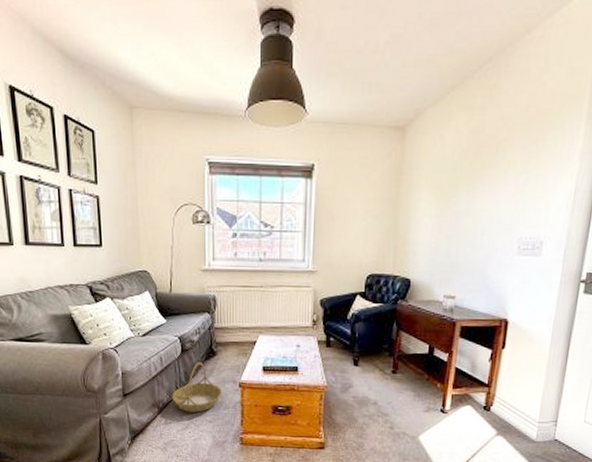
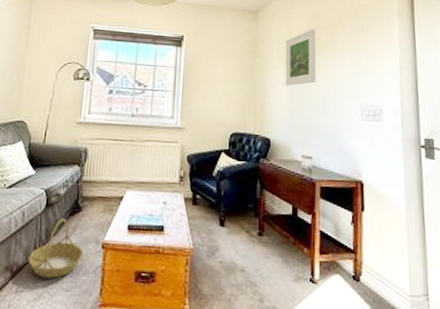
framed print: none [432,146,477,220] -> present [285,29,316,86]

